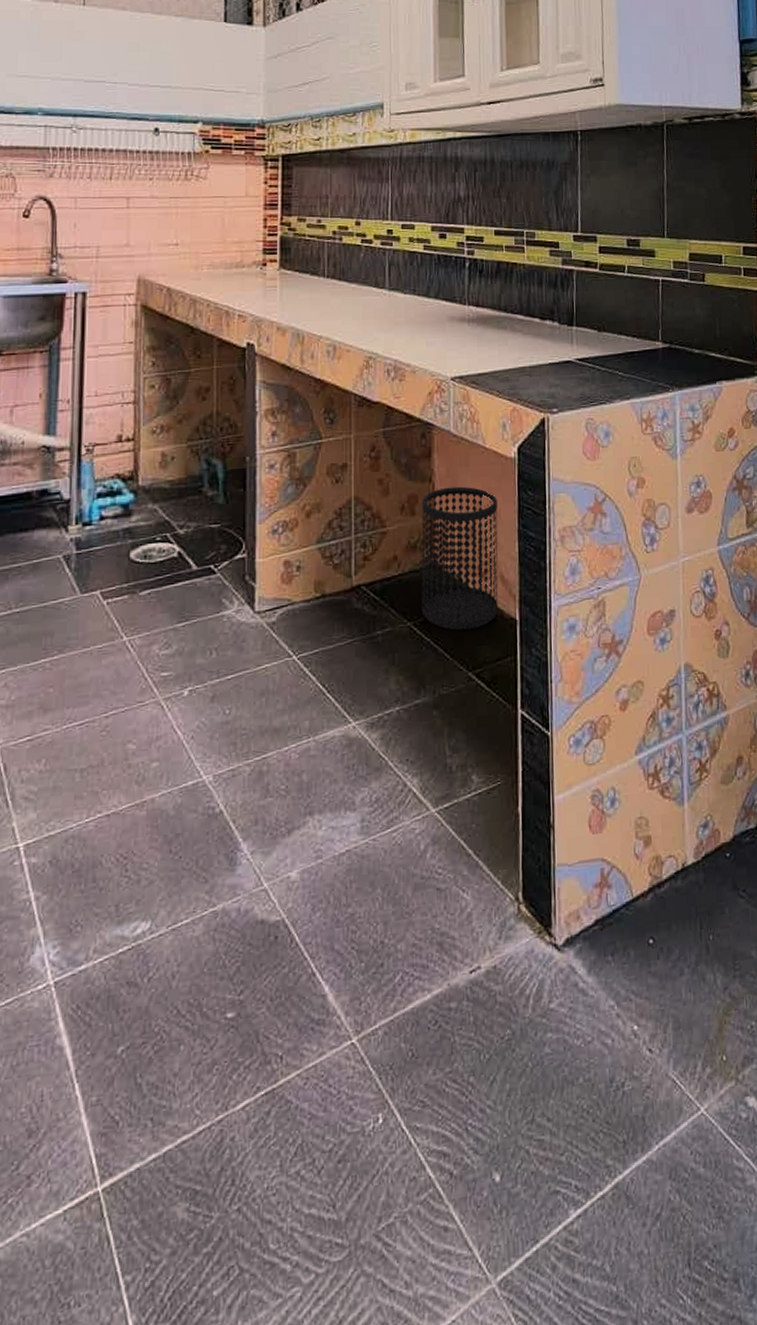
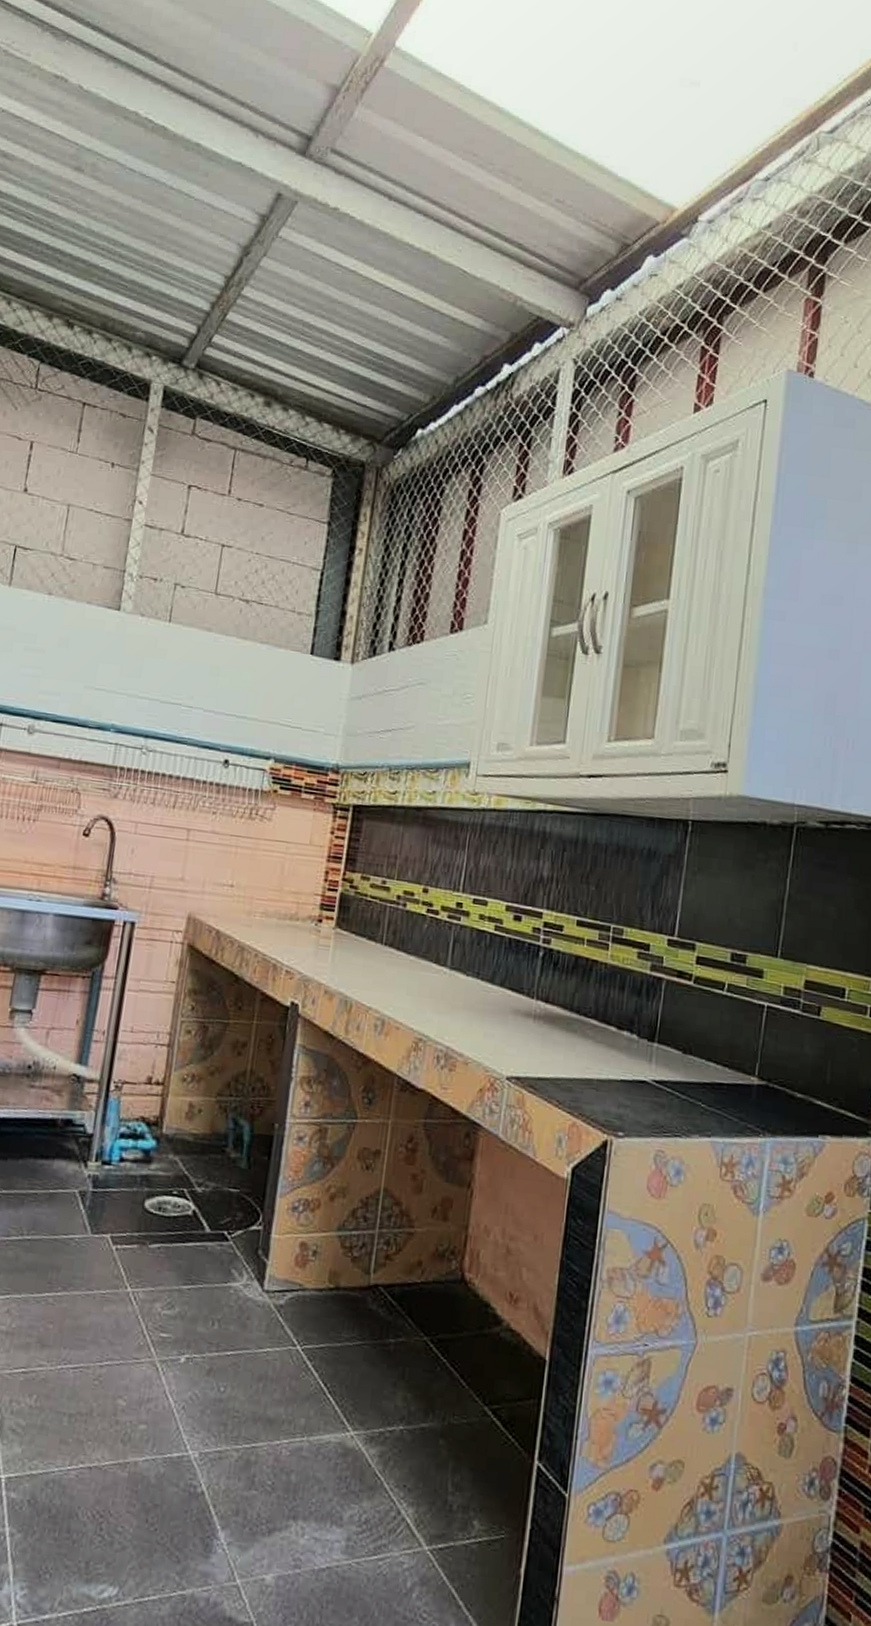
wastebasket: present [421,486,498,631] -> none [441,1196,541,1360]

